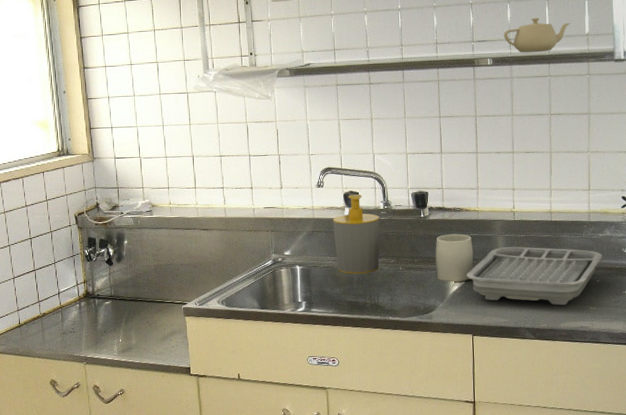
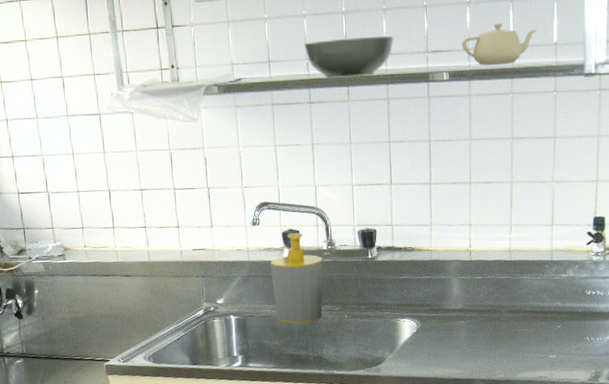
bowl: none [364,29,444,64] -> present [303,36,394,78]
mug: present [435,233,474,282] -> none [384,276,426,331]
dish rack: present [466,246,603,306] -> none [418,290,565,355]

